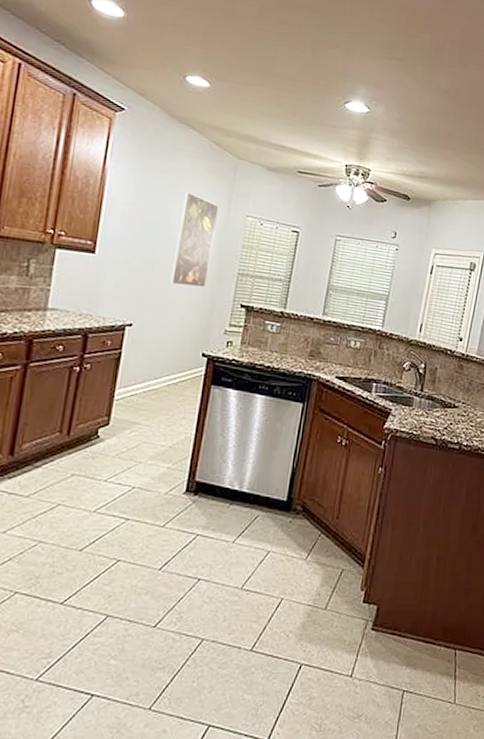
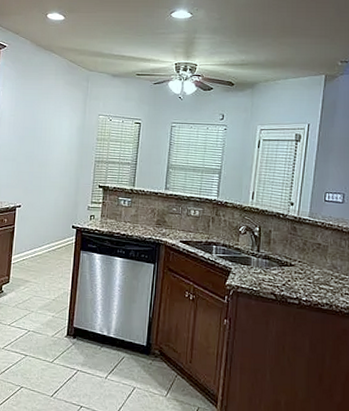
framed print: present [169,191,220,288] -> none [44,101,78,175]

